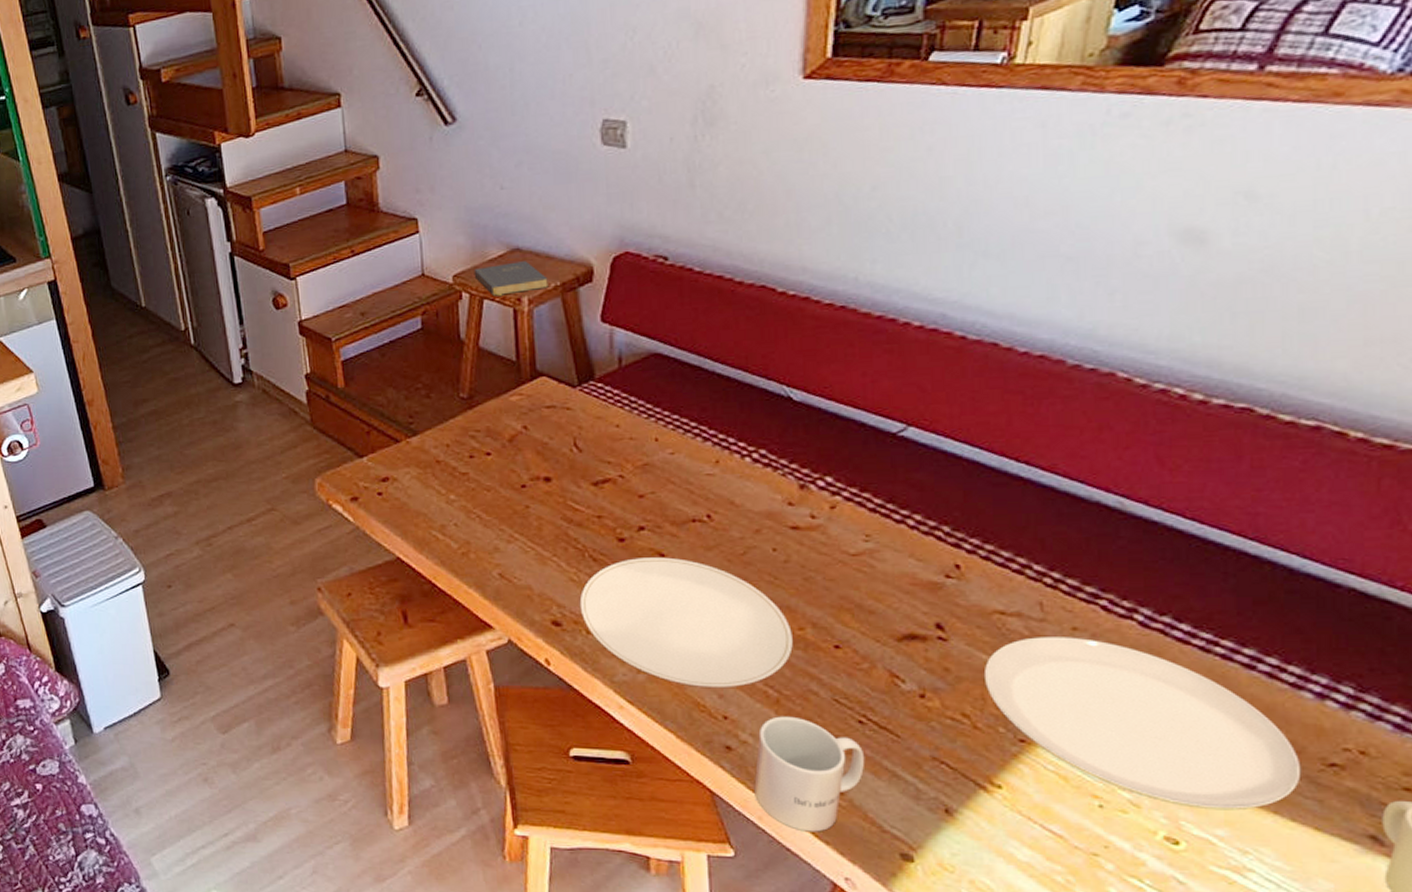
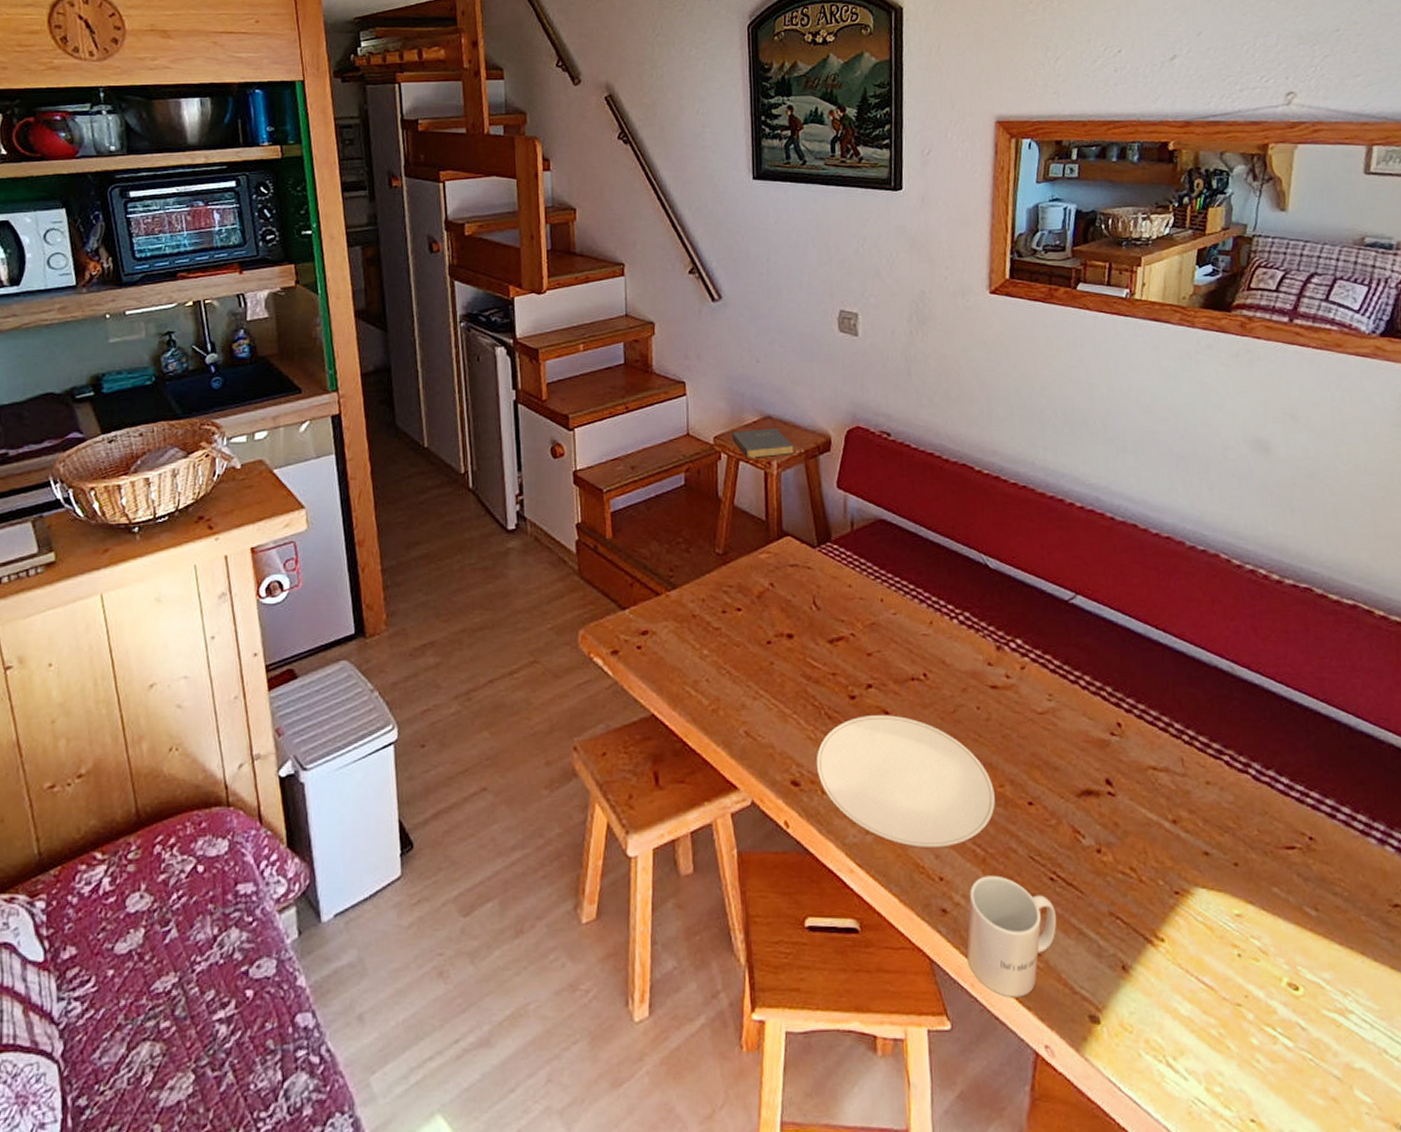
plate: present [985,637,1302,811] -> none [1144,790,1376,954]

